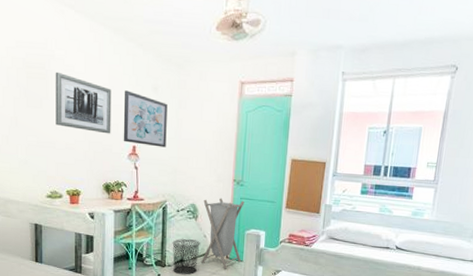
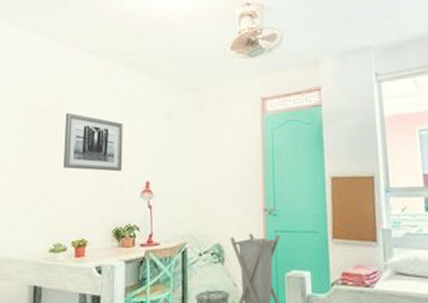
wall art: present [123,90,168,148] -> none [135,122,183,180]

